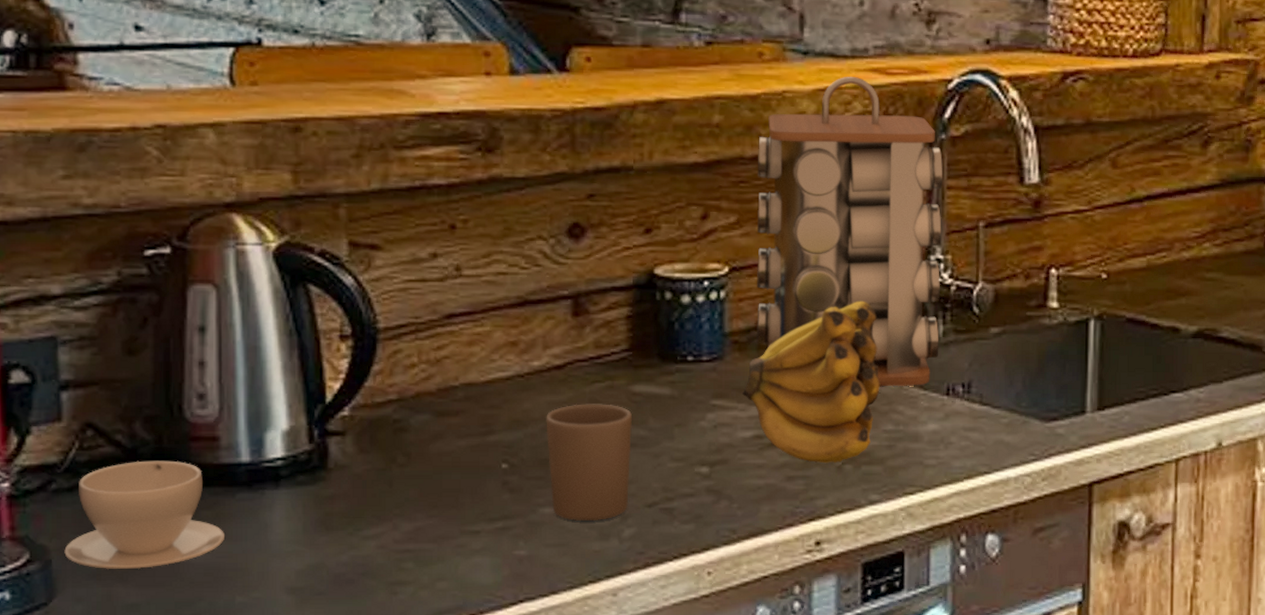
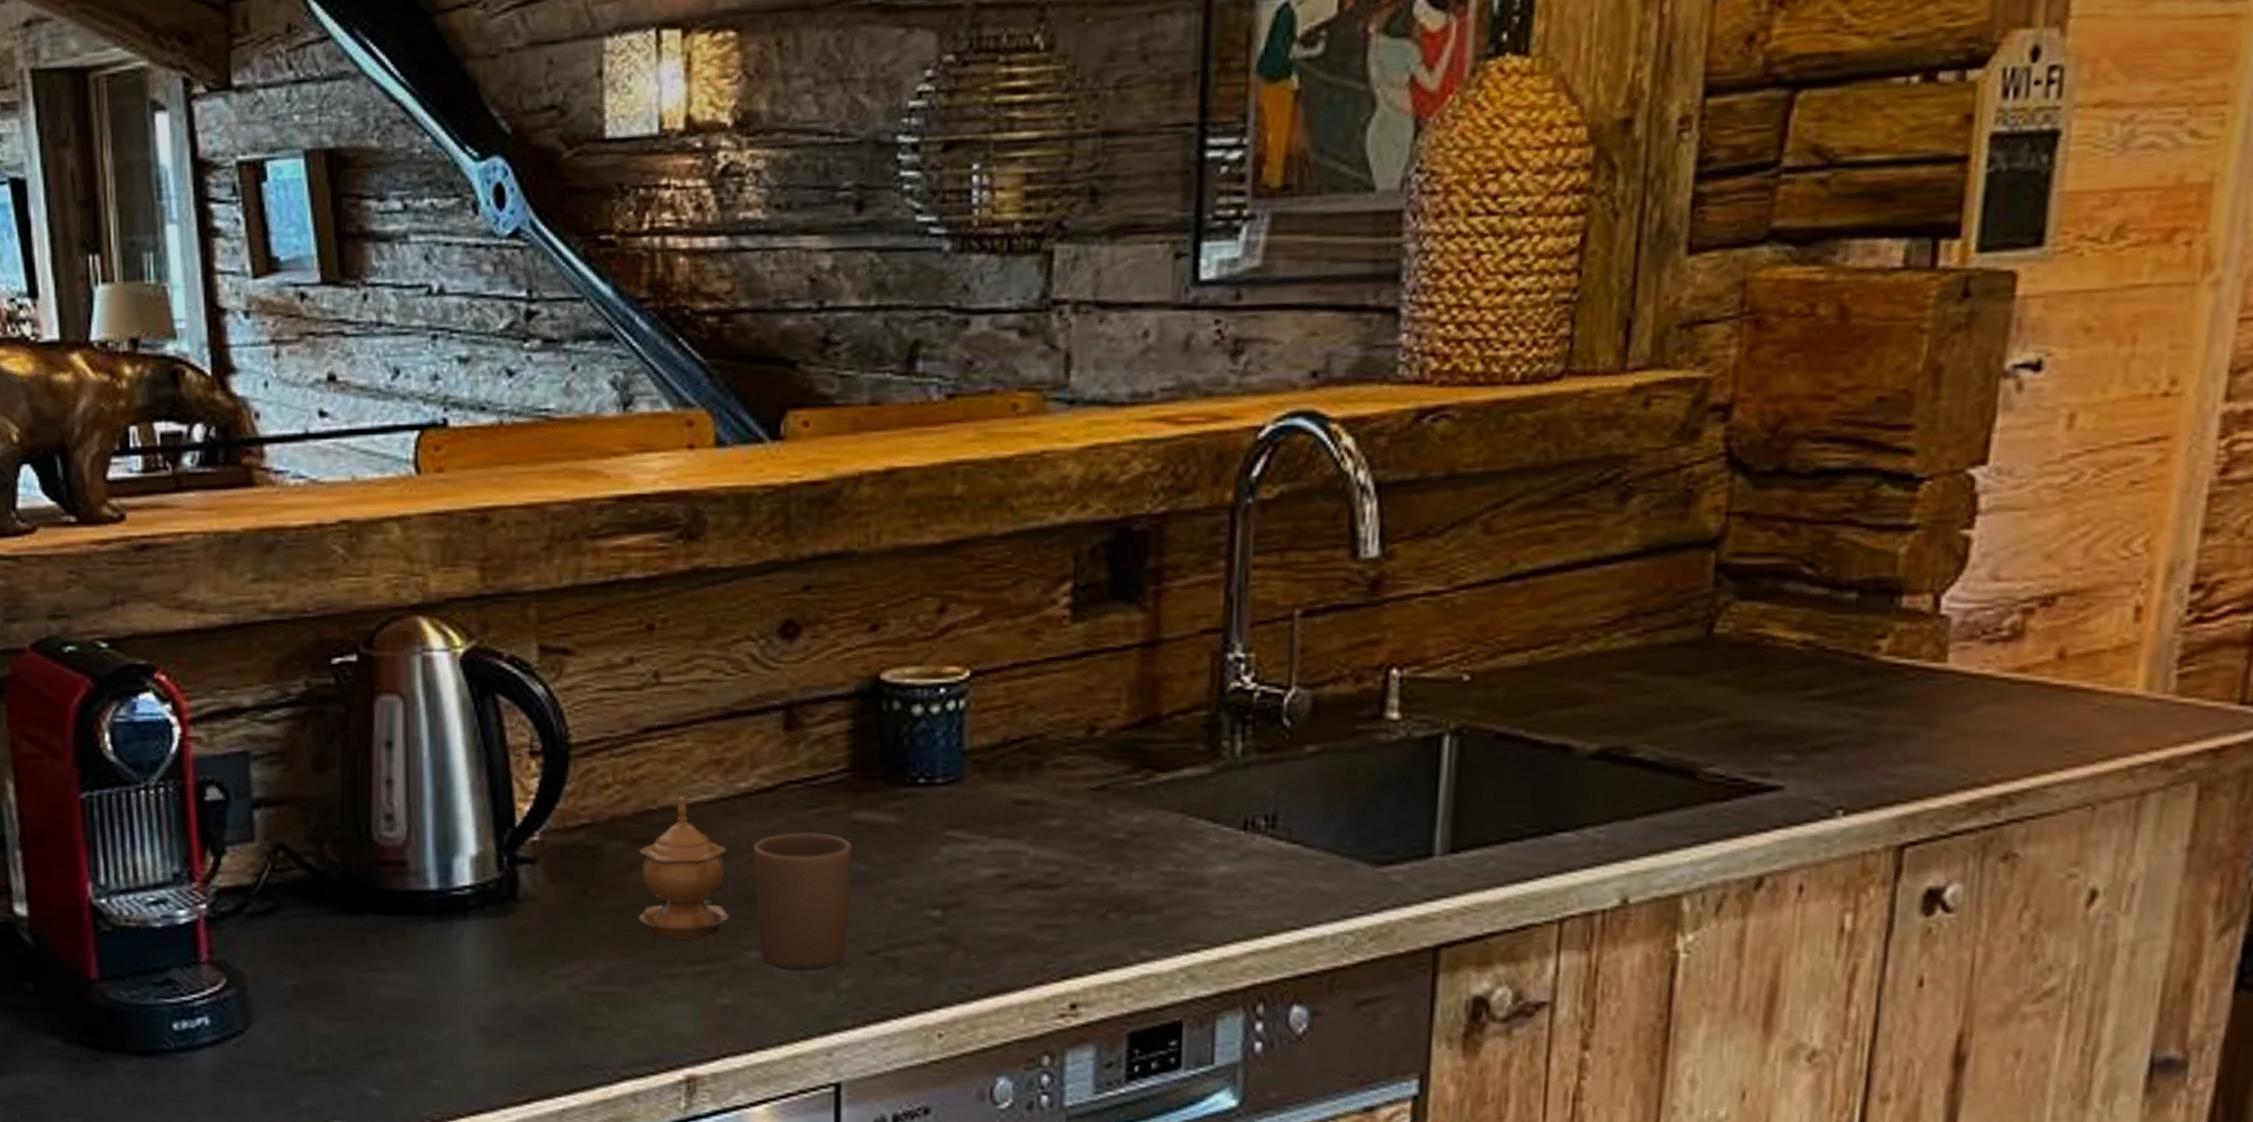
teacup: present [64,460,226,570] -> none [259,885,414,1000]
sugar bowl: none [442,373,526,500] -> present [638,796,730,940]
banana: present [741,301,880,464] -> none [983,711,1157,911]
spice rack: present [756,76,943,387] -> none [1002,428,1248,818]

